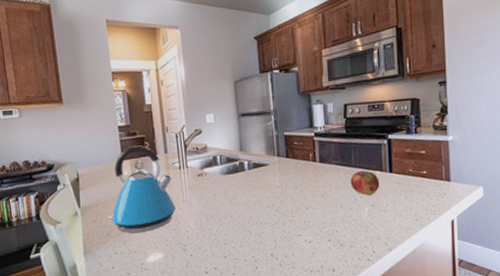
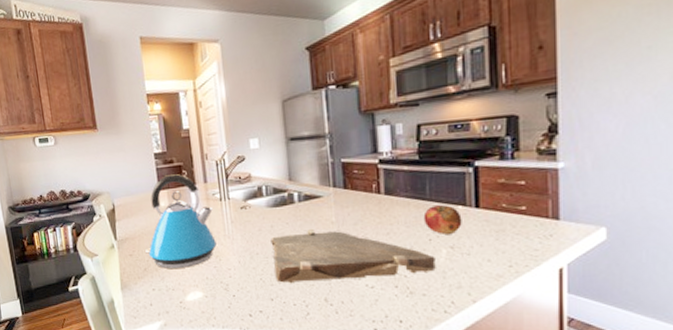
cutting board: none [224,192,360,242] -> present [271,228,436,284]

